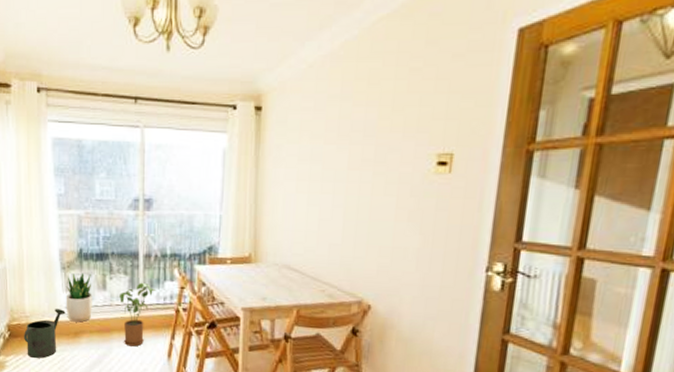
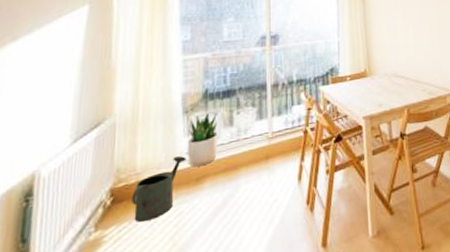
house plant: present [119,282,156,347] -> none [247,111,284,179]

